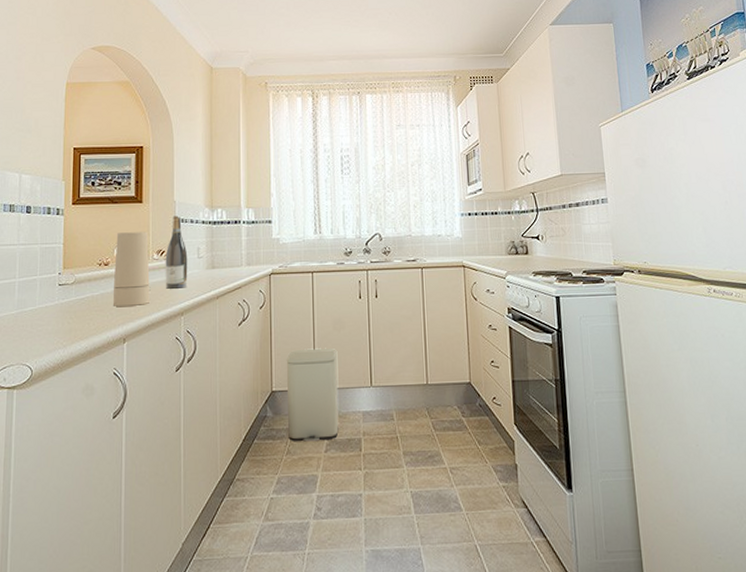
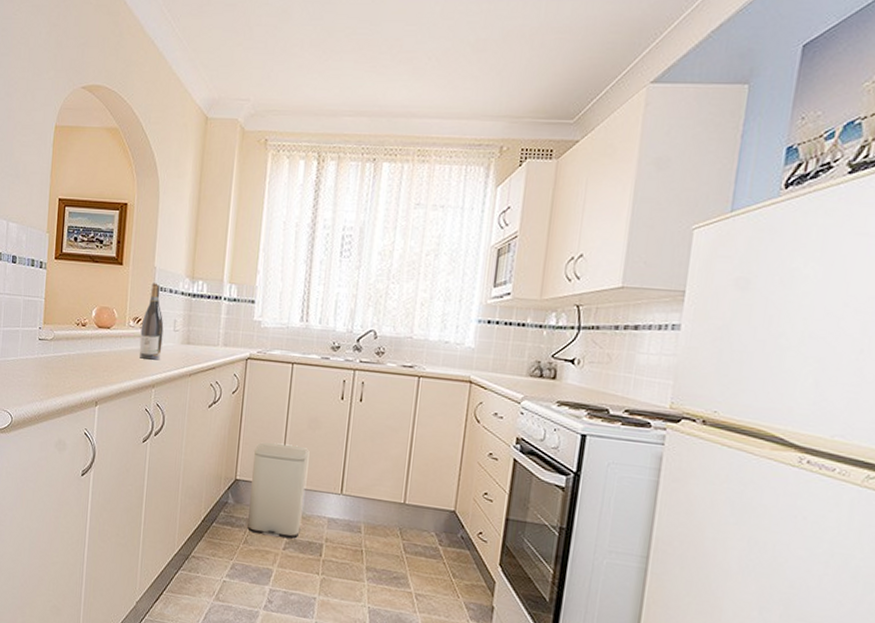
canister: present [114,232,150,306] -> none [88,294,126,372]

